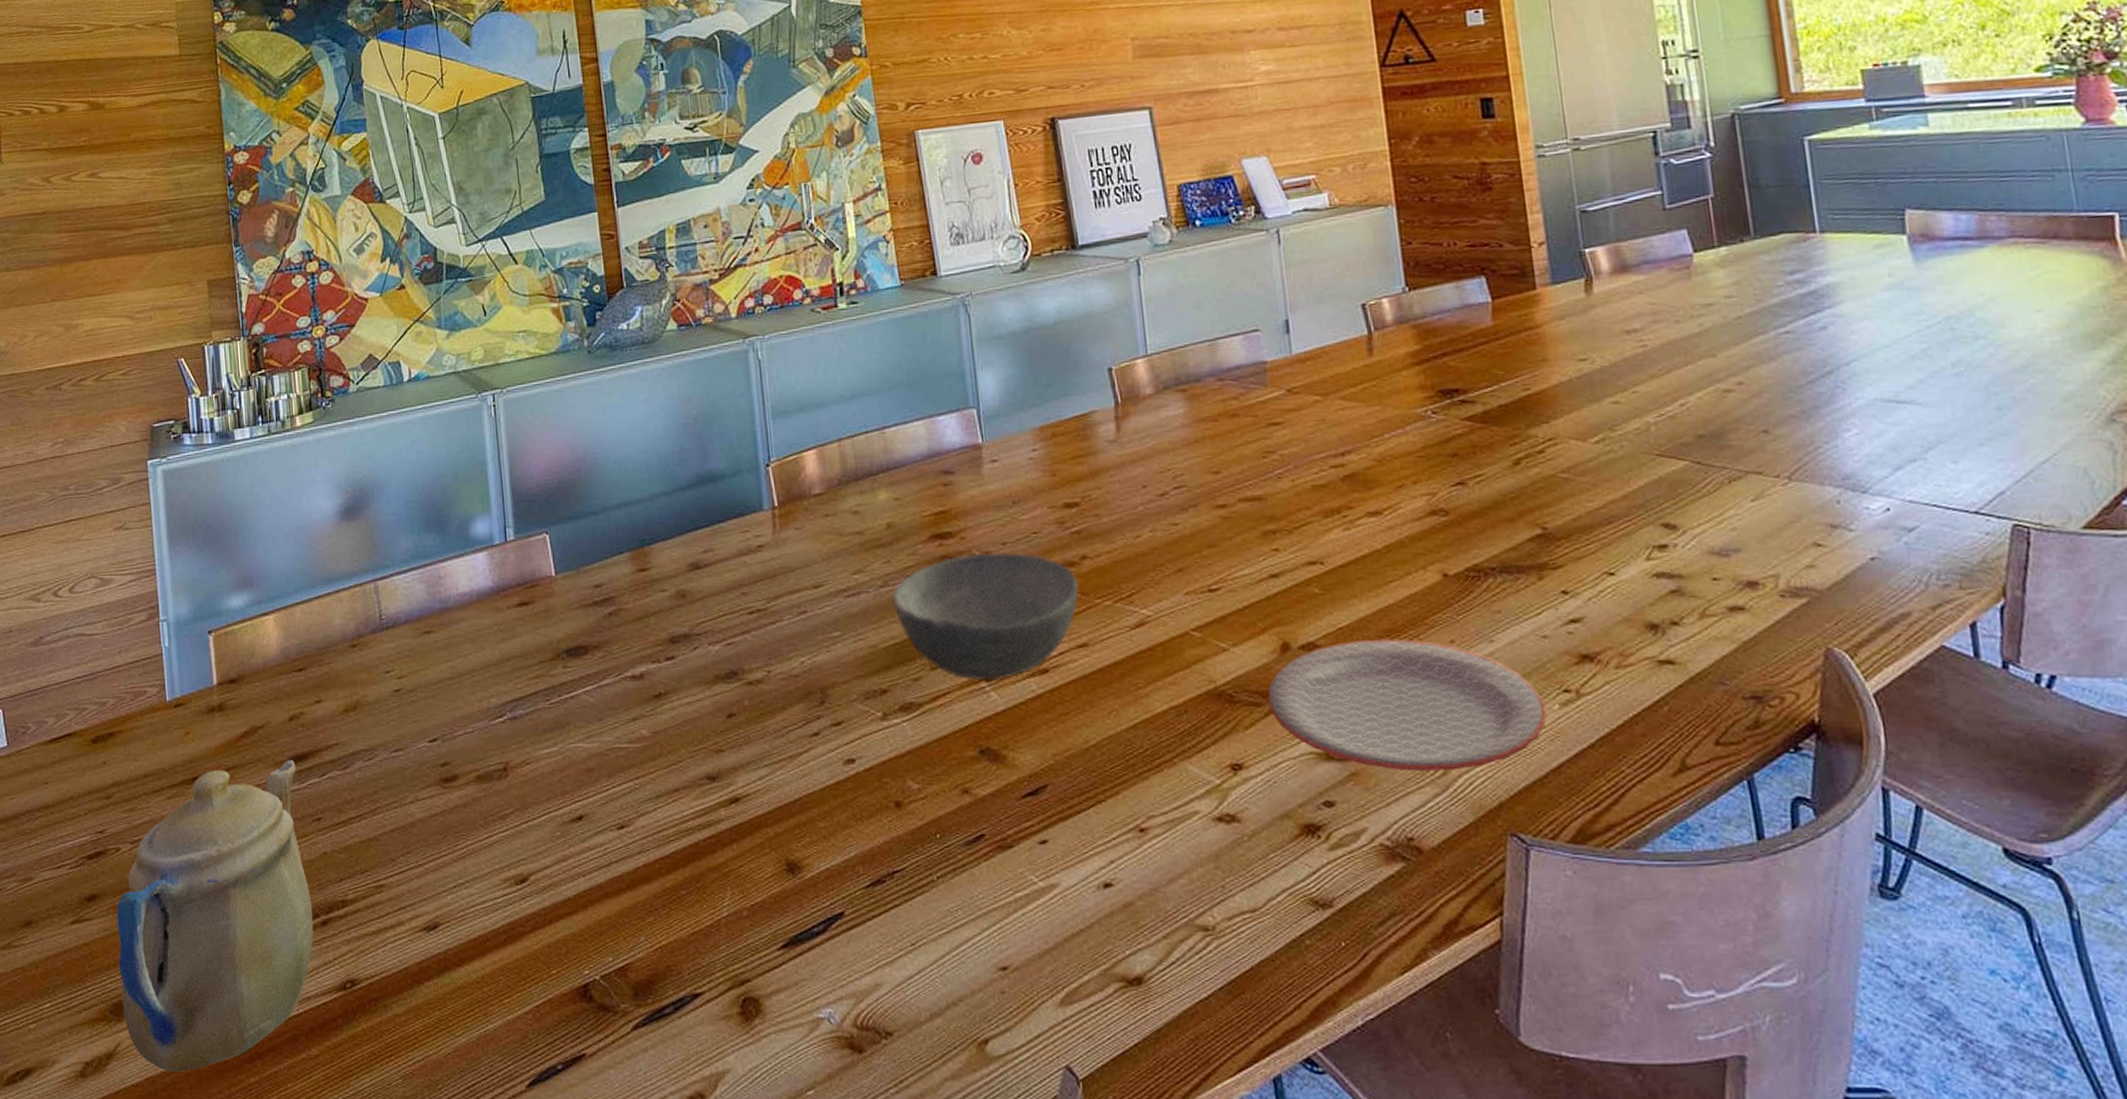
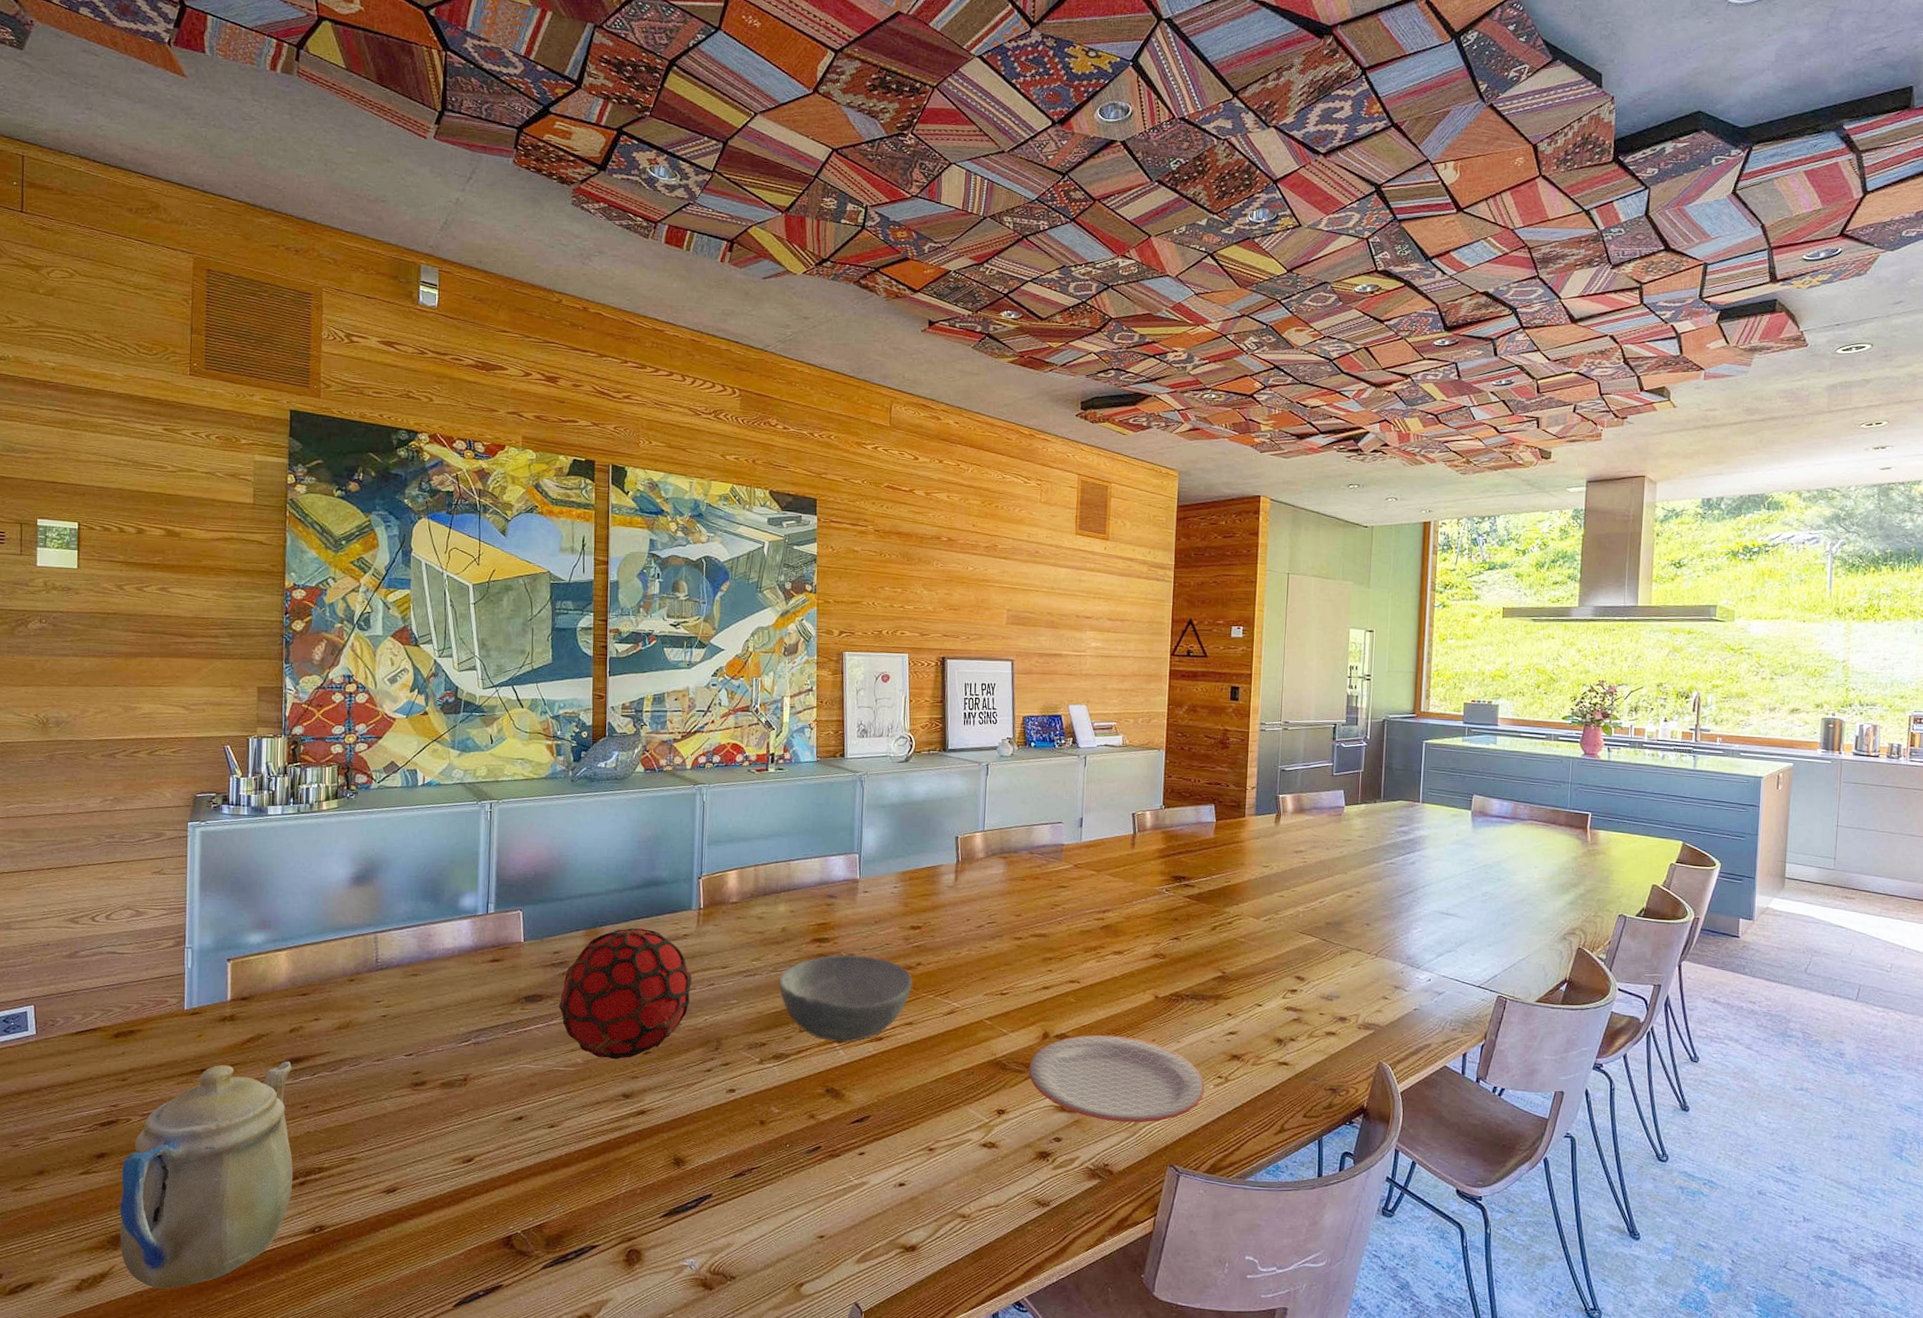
decorative orb: none [609,543,778,728] -> present [559,928,692,1060]

